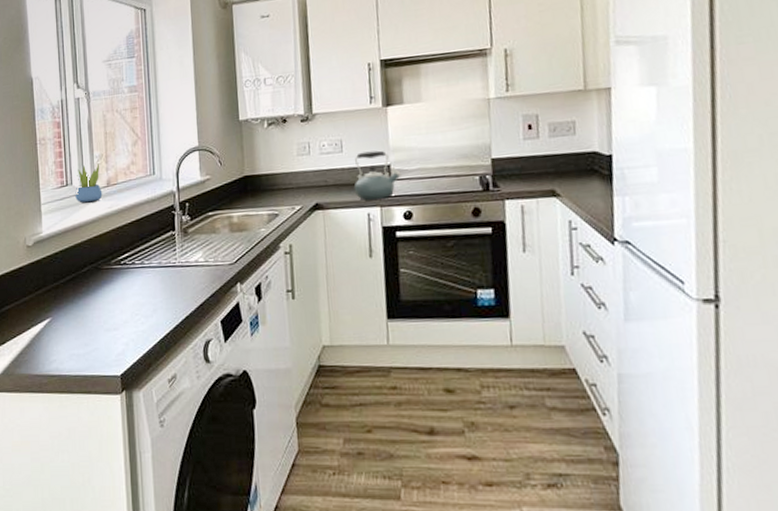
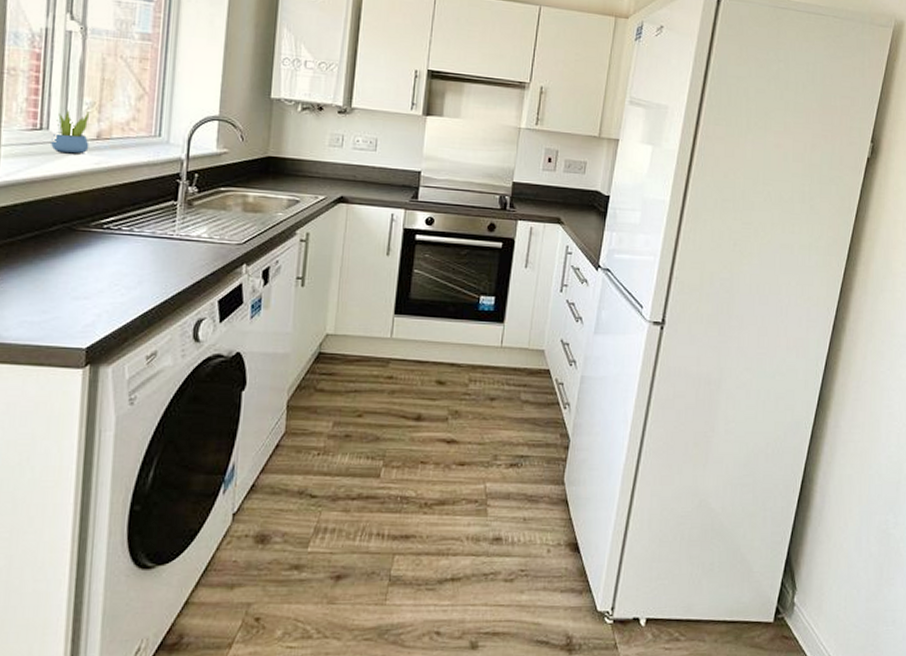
kettle: present [353,150,401,200] -> none [381,154,430,202]

